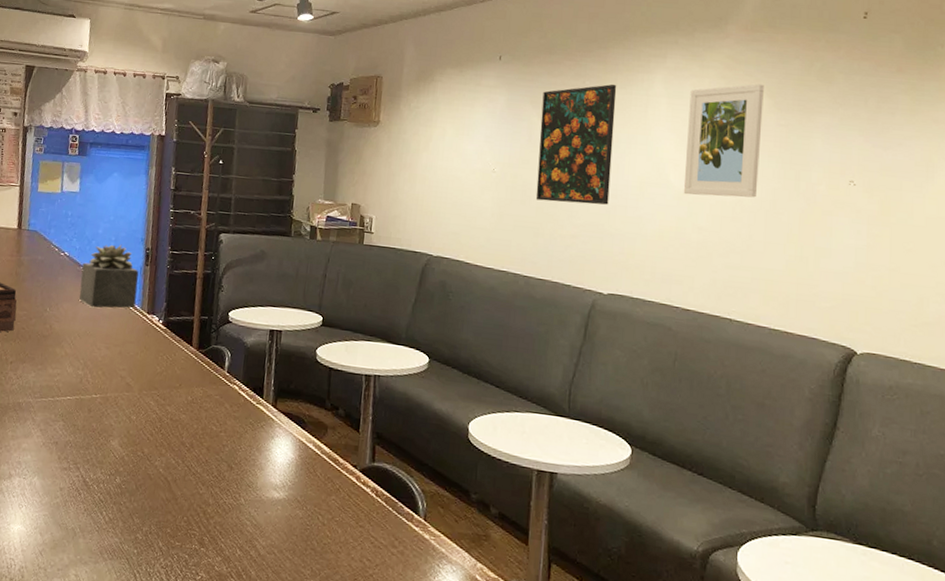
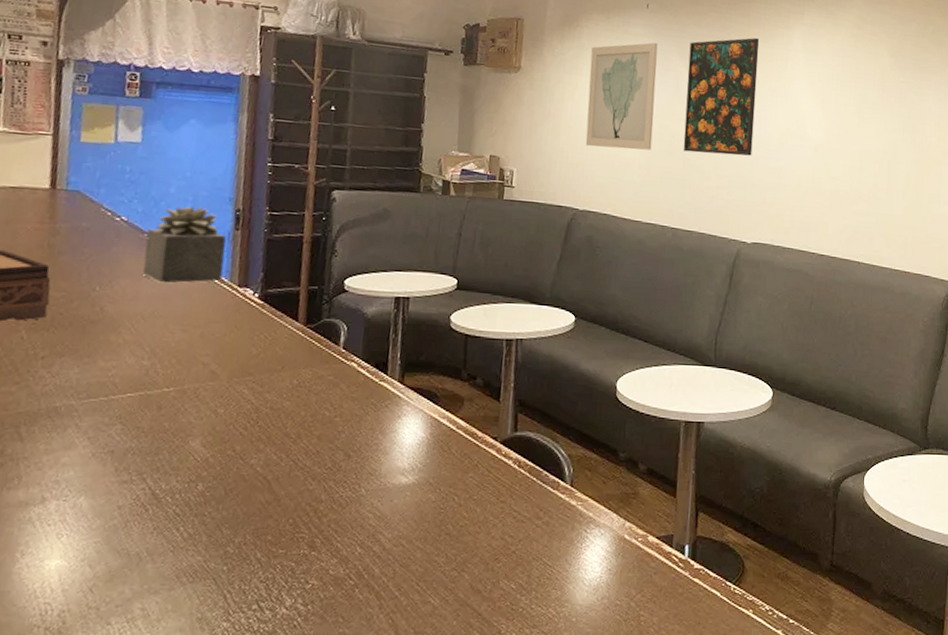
wall art: none [439,93,511,199] -> present [585,42,658,150]
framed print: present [683,84,764,198] -> none [818,43,887,149]

